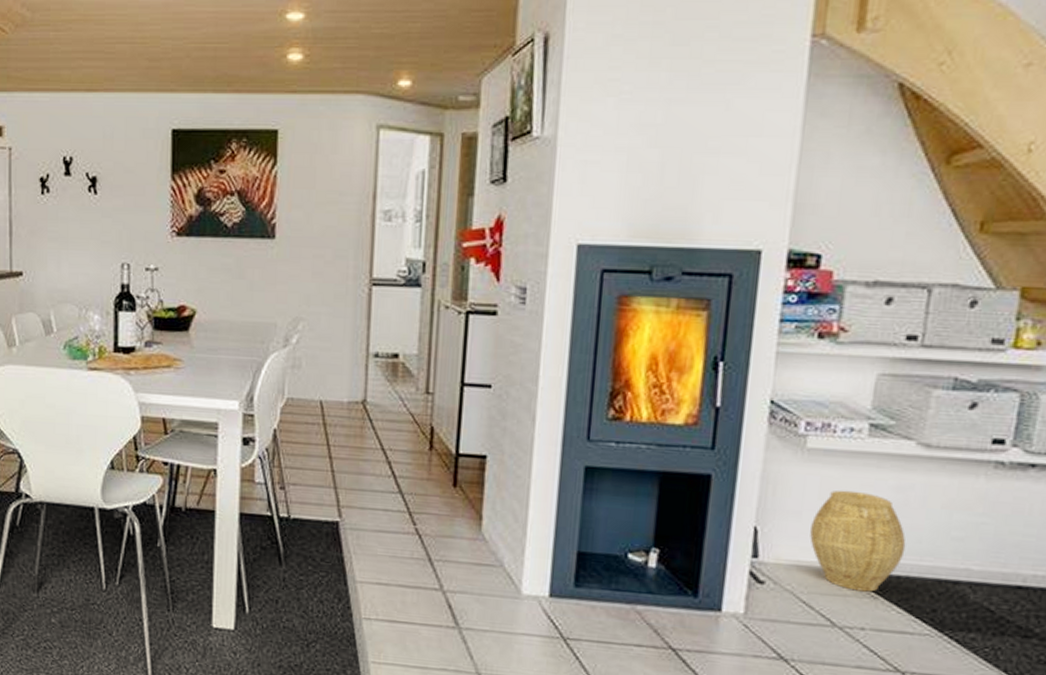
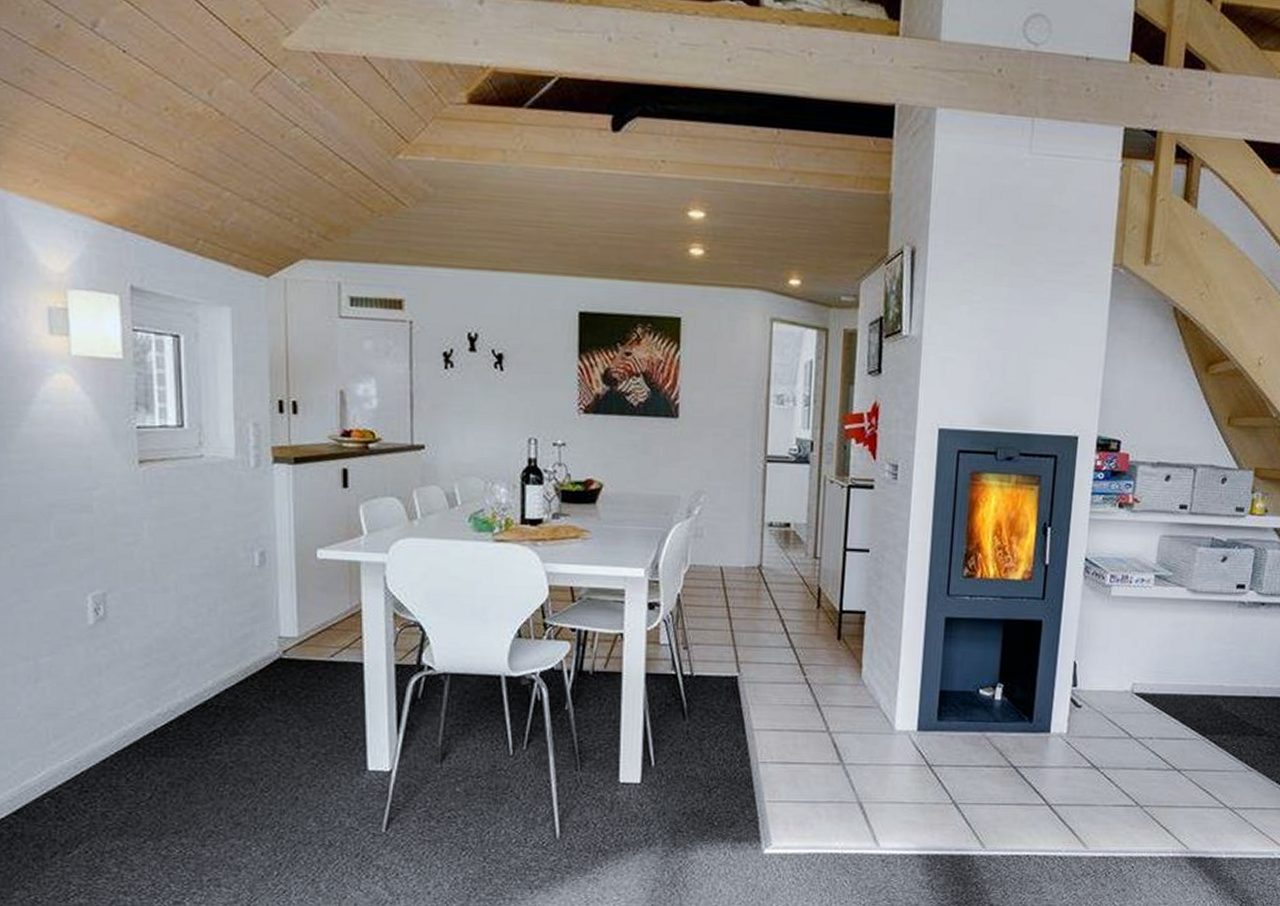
woven basket: present [810,490,906,592] -> none [1114,628,1180,709]

